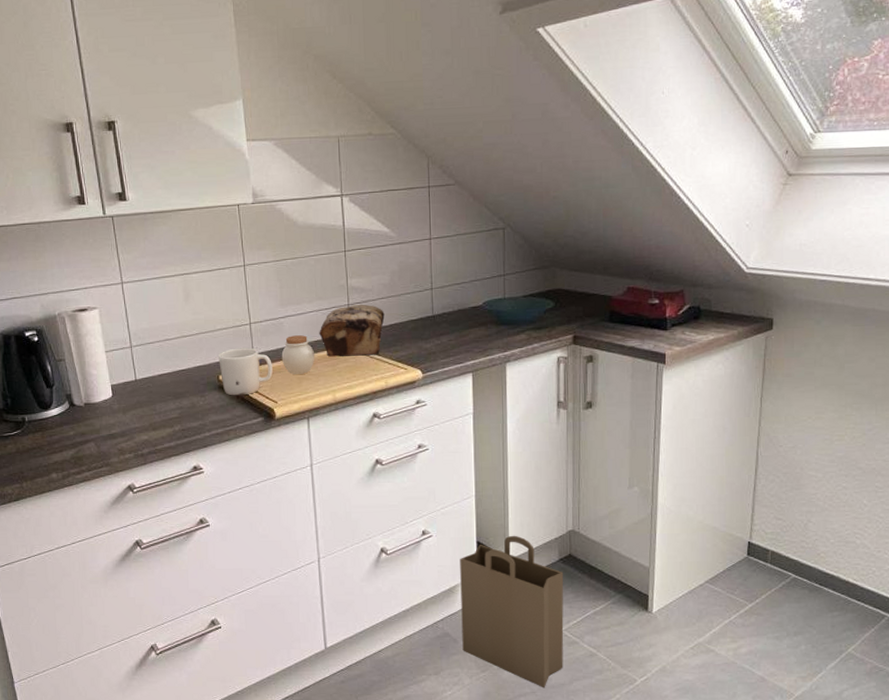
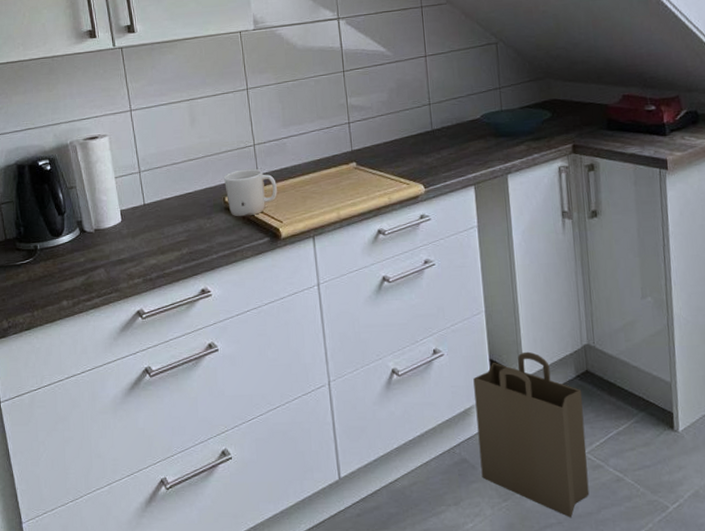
jar: present [281,335,315,375] -> none [285,154,319,194]
bread loaf: present [319,304,385,357] -> none [321,121,385,175]

